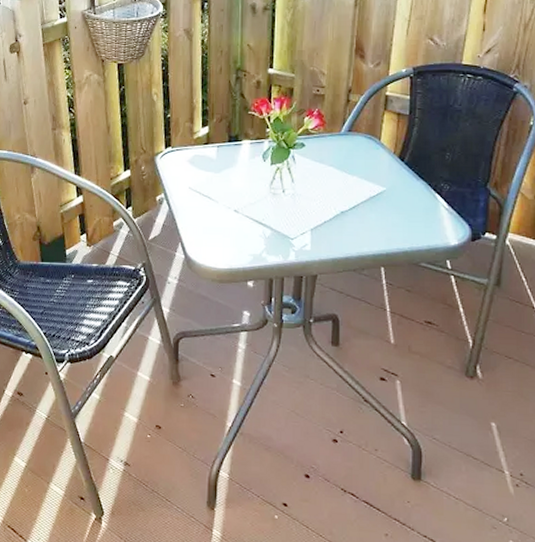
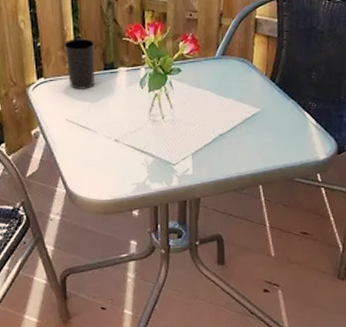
cup: none [192,111,221,160] -> present [64,38,95,89]

